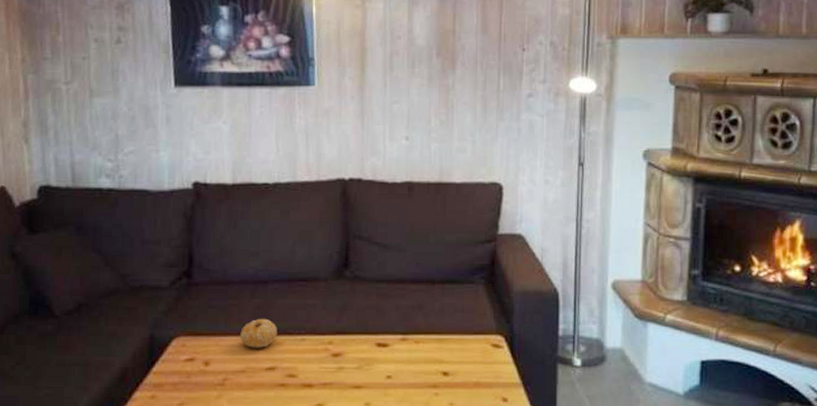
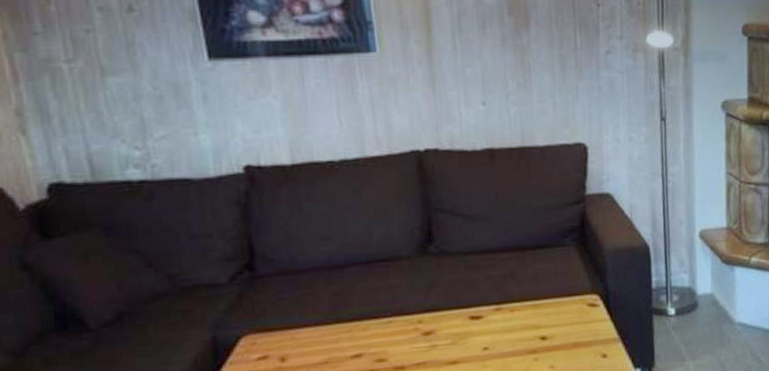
fruit: present [240,318,278,348] -> none [318,304,361,337]

